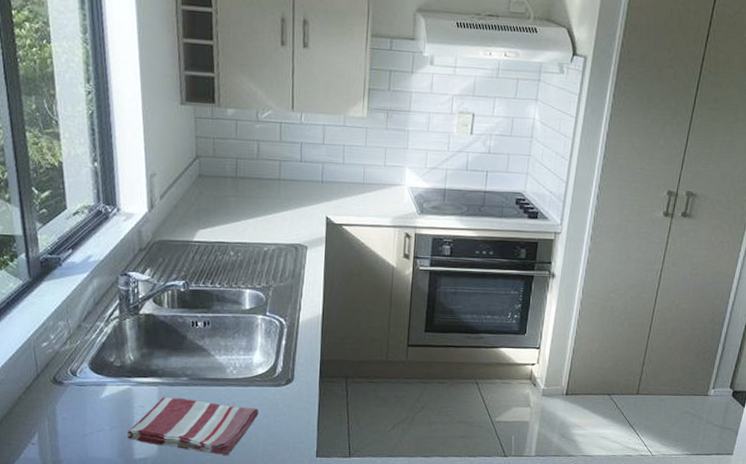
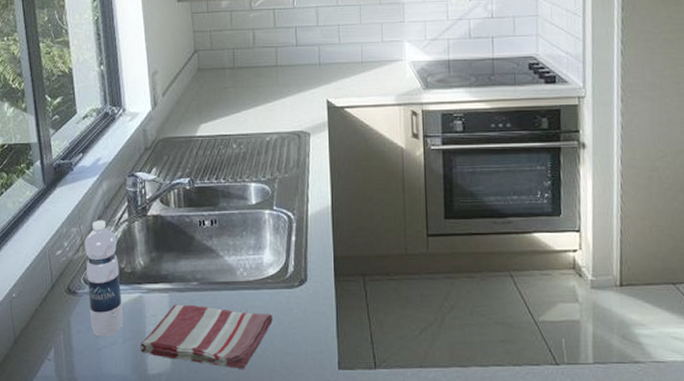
water bottle: none [72,315,111,425] -> present [84,220,124,337]

